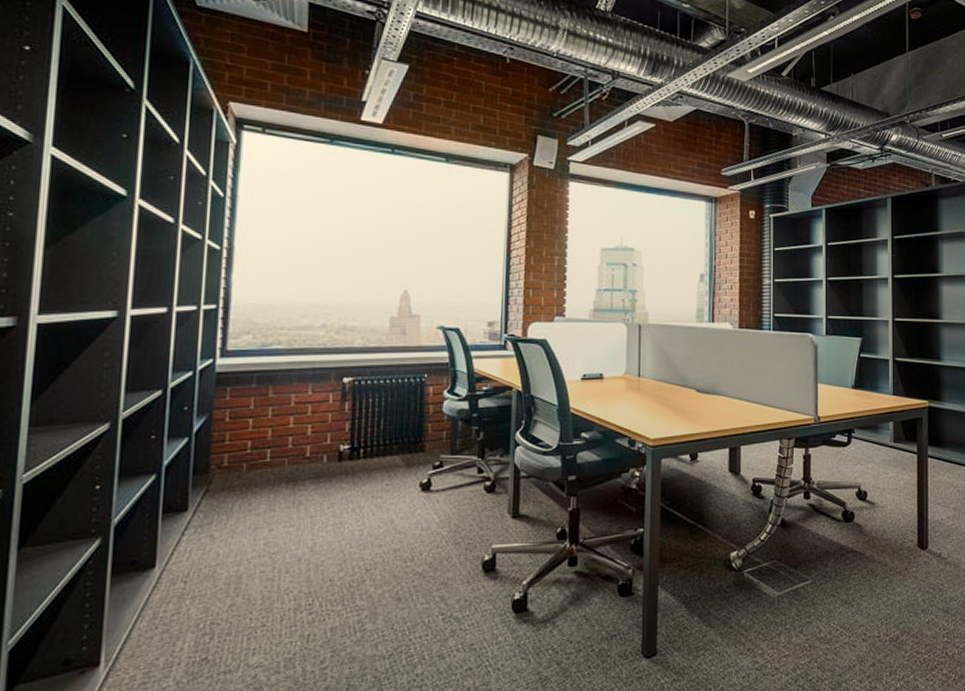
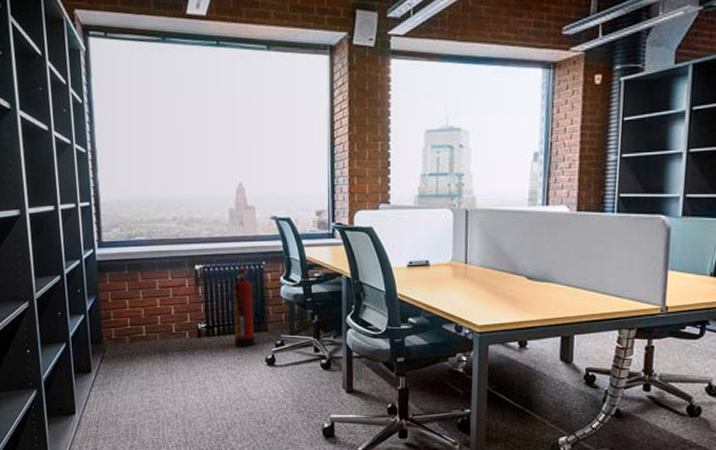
fire extinguisher: none [383,378,410,470] -> present [231,265,255,347]

